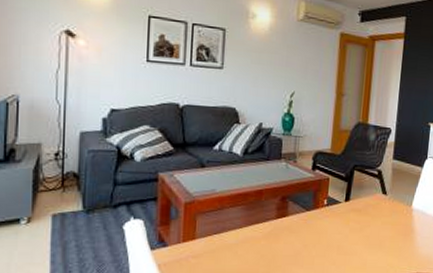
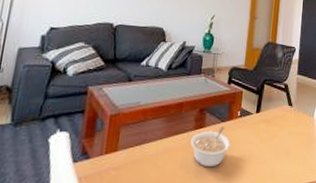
legume: none [273,215,317,257] -> present [191,126,231,167]

